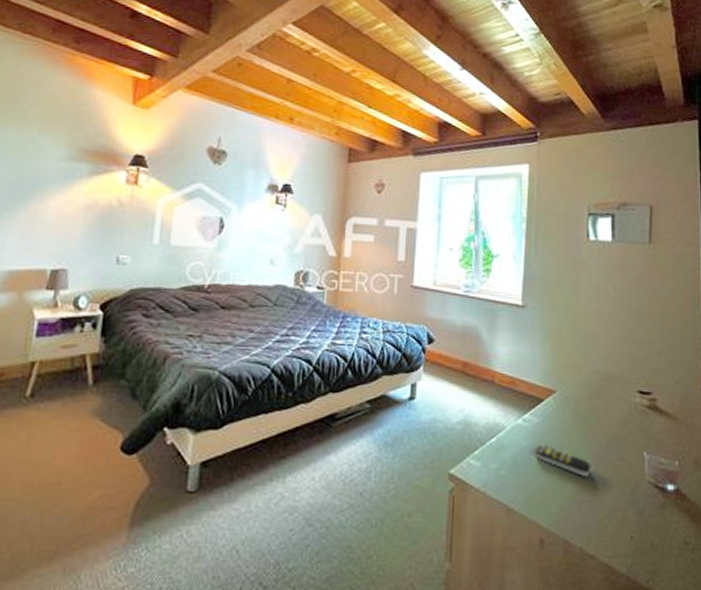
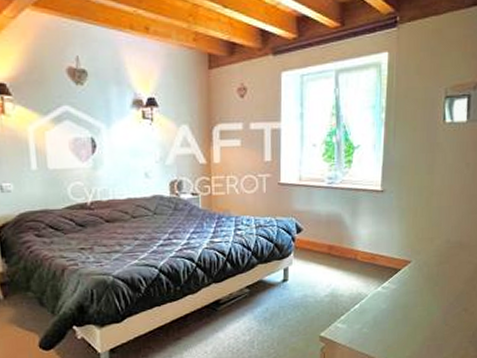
remote control: present [535,444,591,478] -> none [392,305,440,328]

